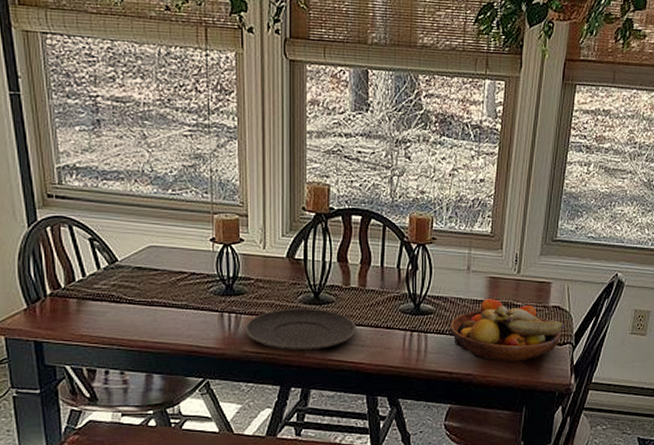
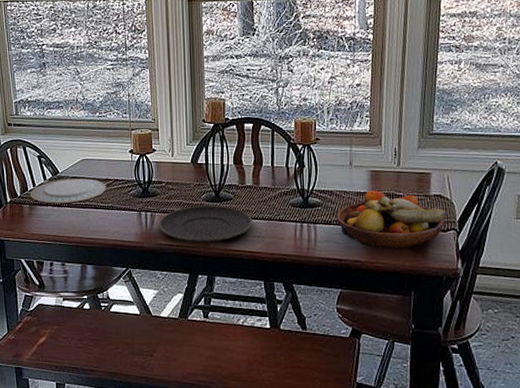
plate: none [78,269,180,299] -> present [30,178,107,204]

